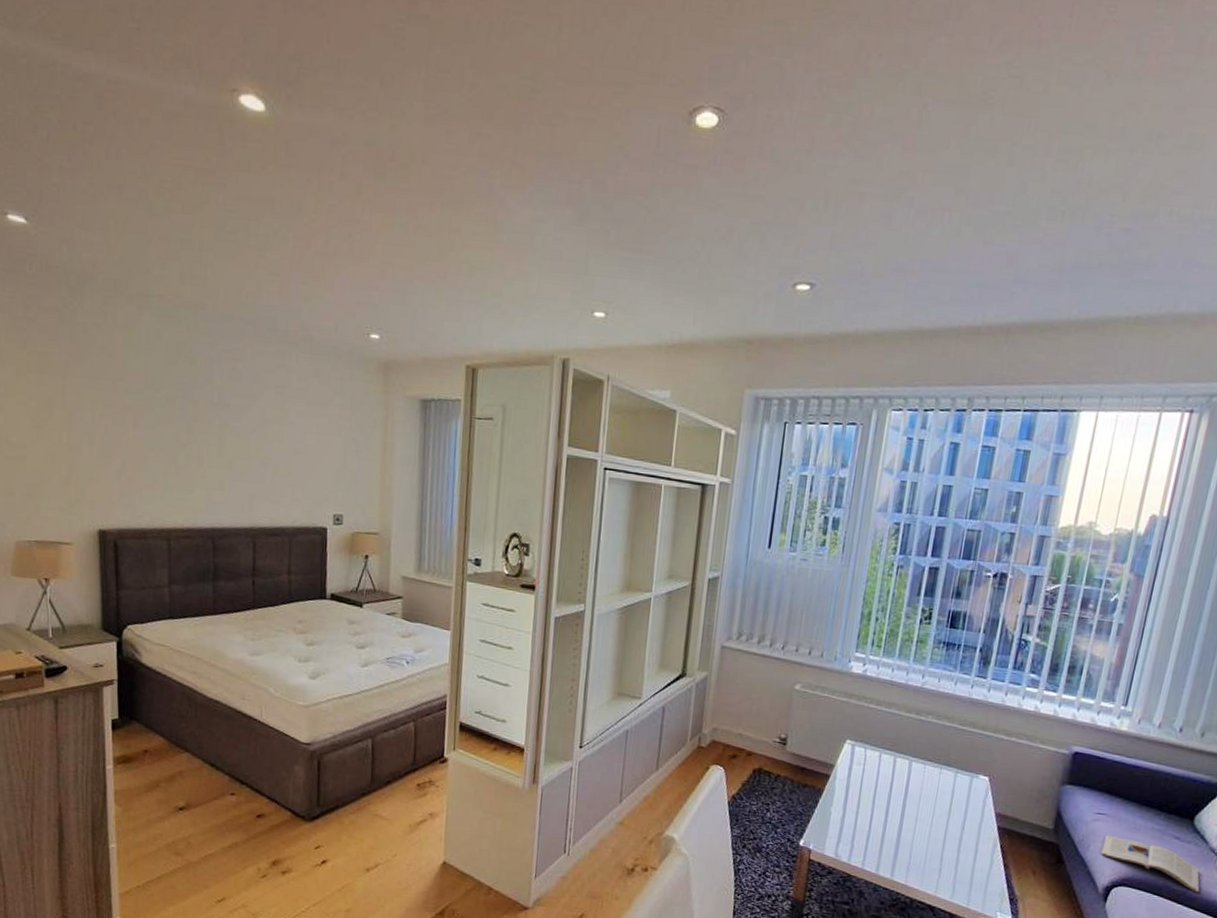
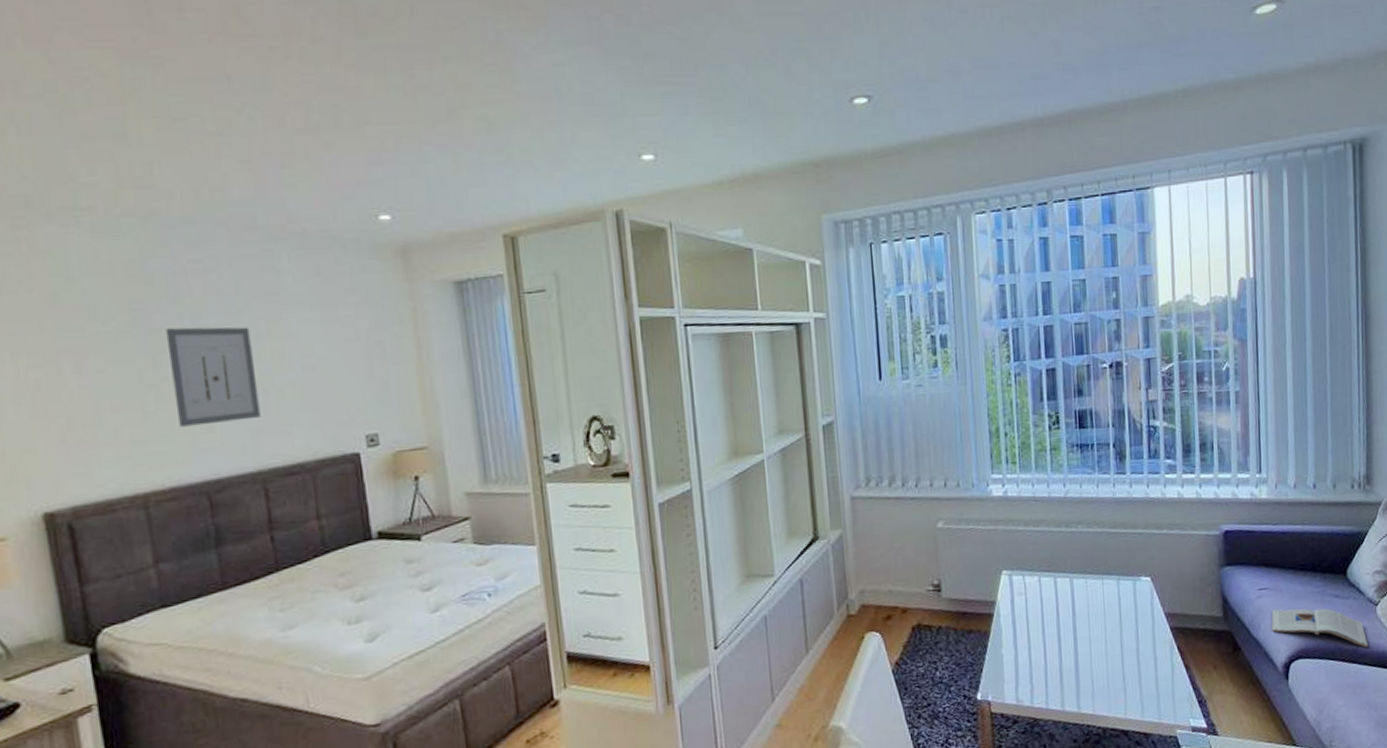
wall art: none [199,402,260,486] -> present [165,327,261,427]

